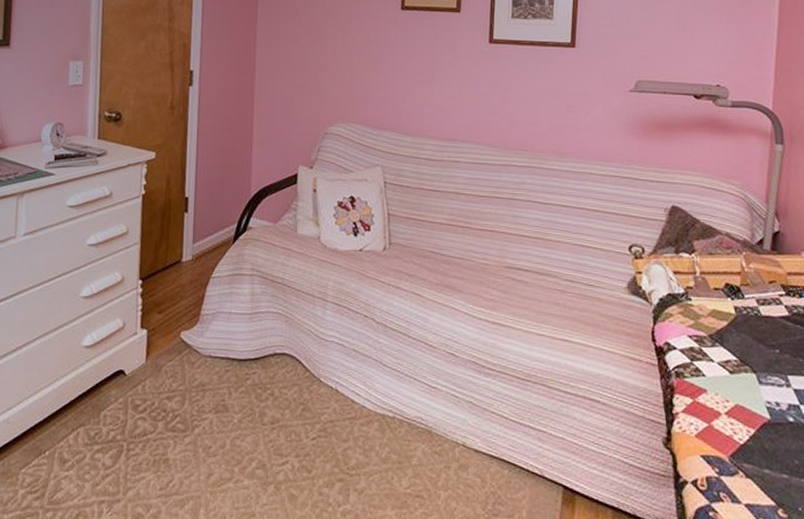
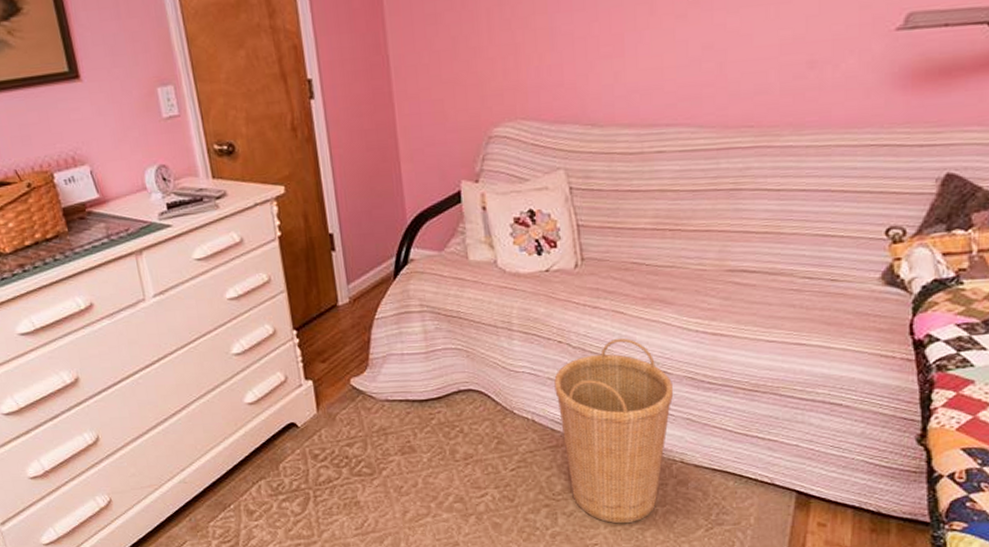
basket: none [358,318,459,507] -> present [554,338,674,524]

